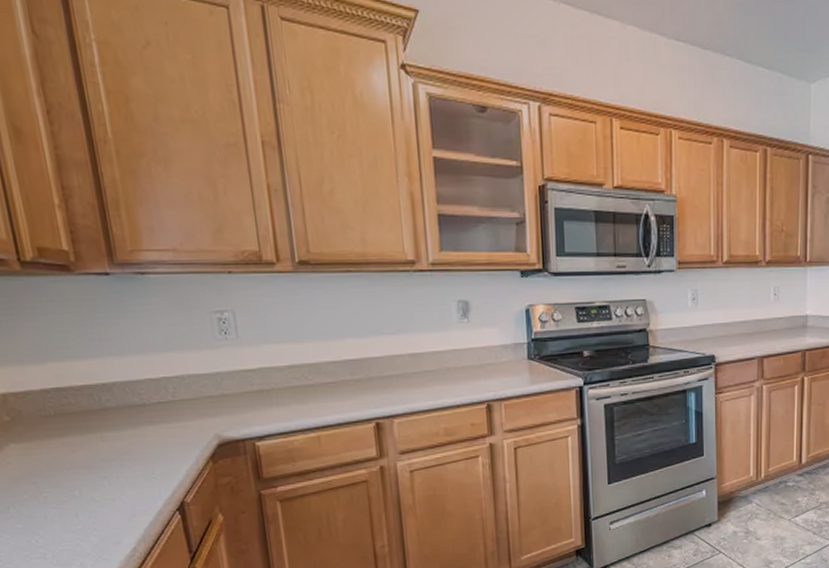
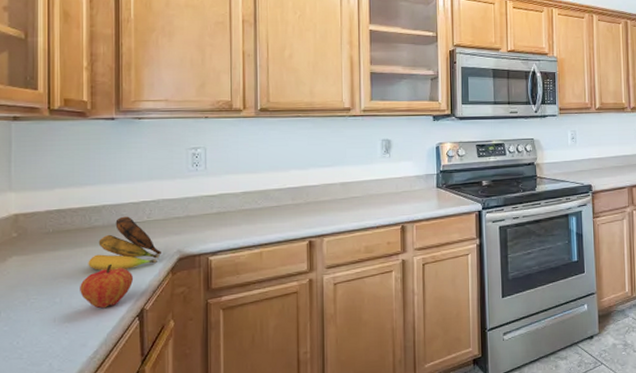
fruit: none [101,451,166,502] -> present [80,263,133,309]
banana: none [106,395,197,459] -> present [88,216,162,270]

